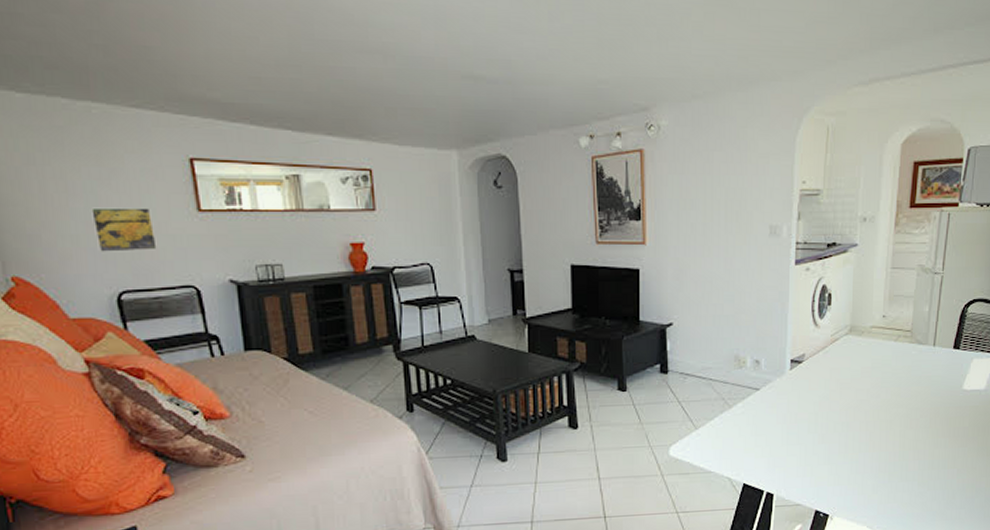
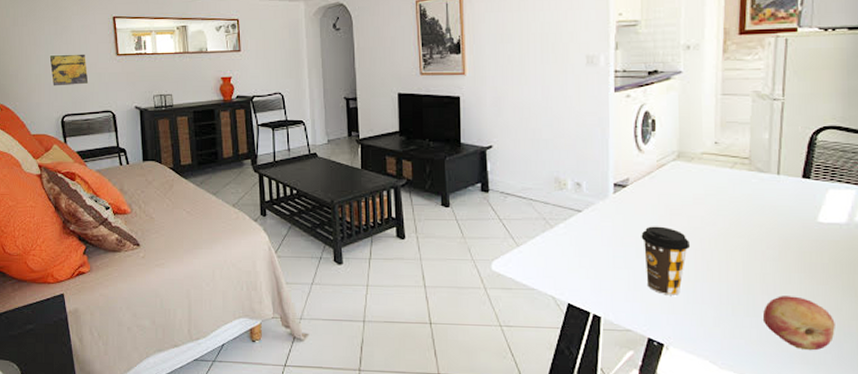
coffee cup: none [813,400,856,468] -> present [641,226,690,296]
fruit: none [914,459,970,508] -> present [763,296,835,351]

